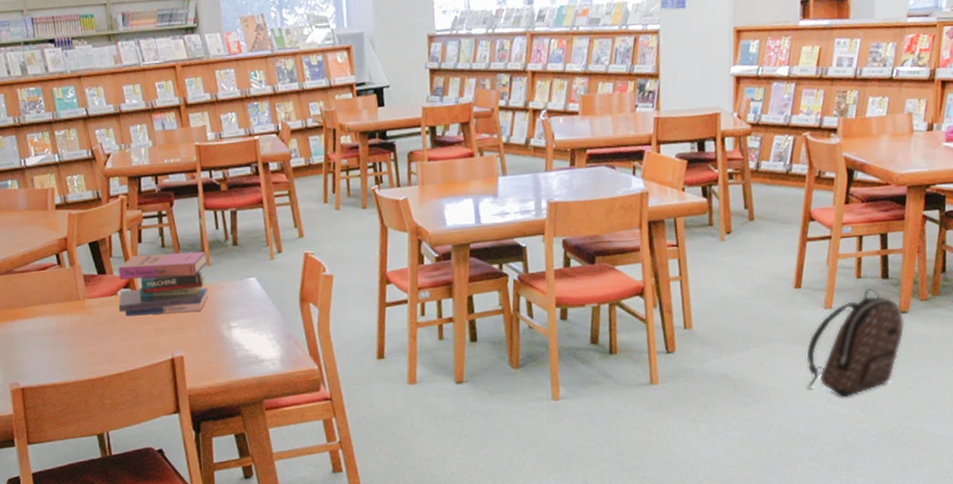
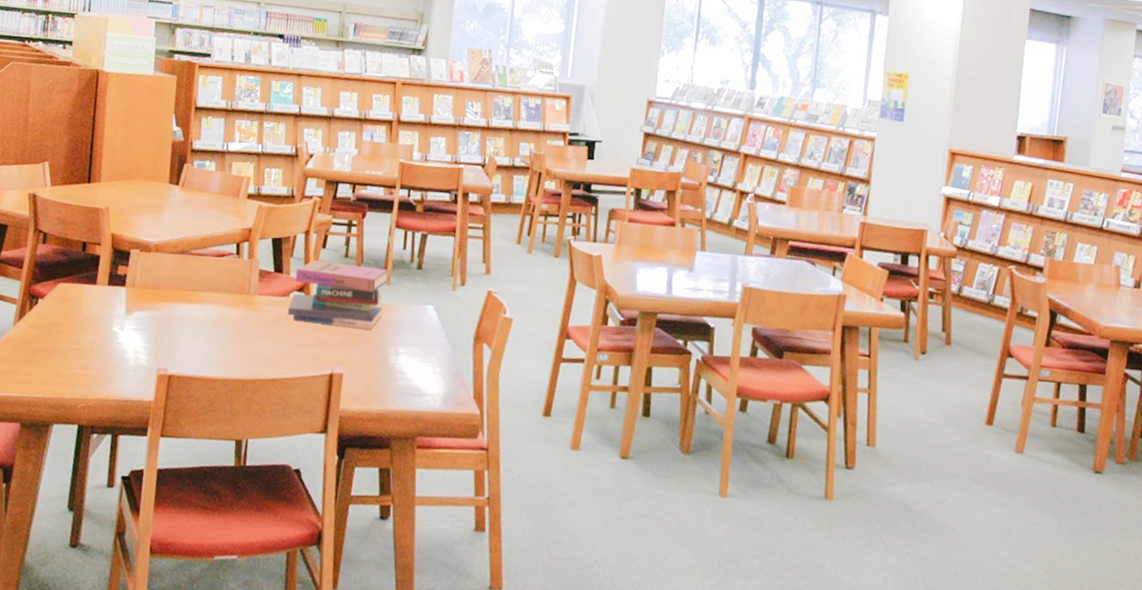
backpack: present [806,289,905,397] -> none [990,440,1098,554]

